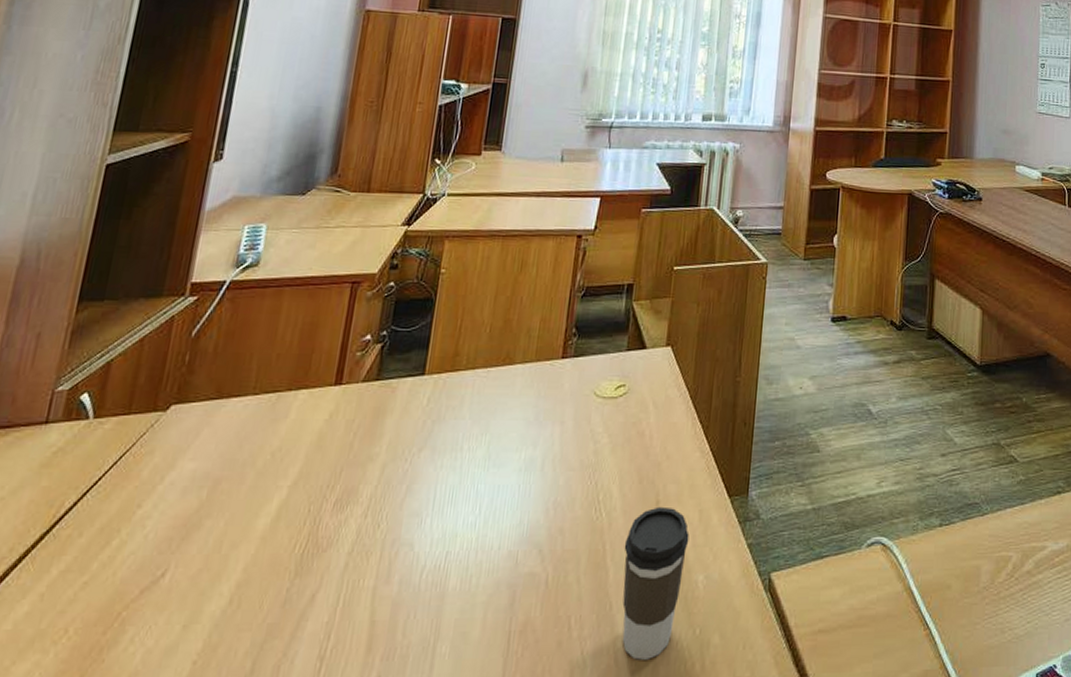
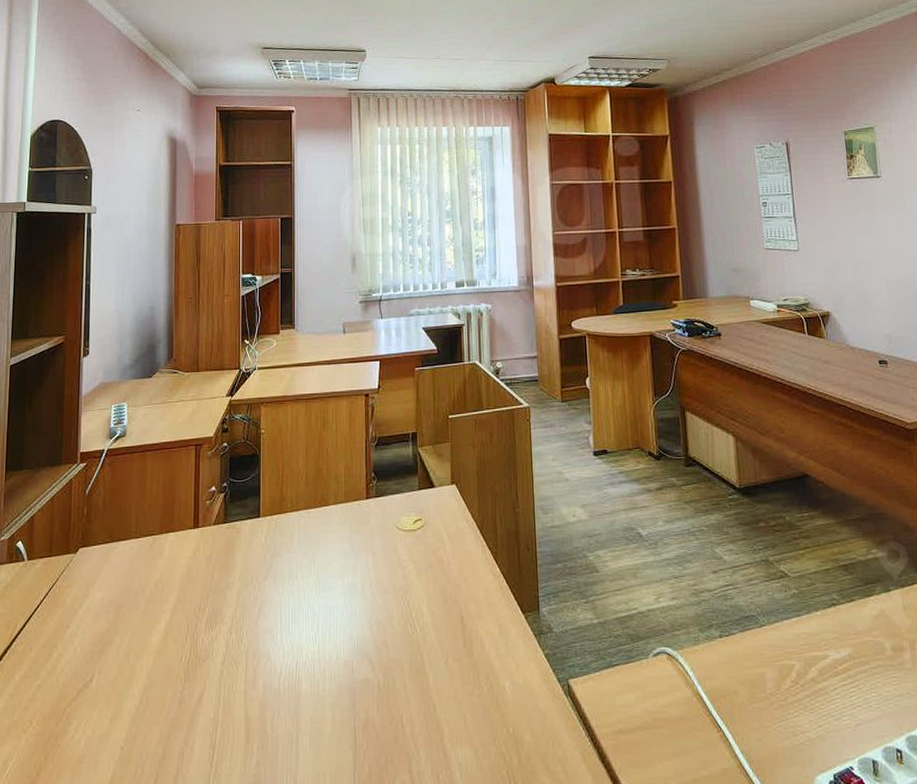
coffee cup: present [622,506,690,660] -> none [438,622,493,754]

